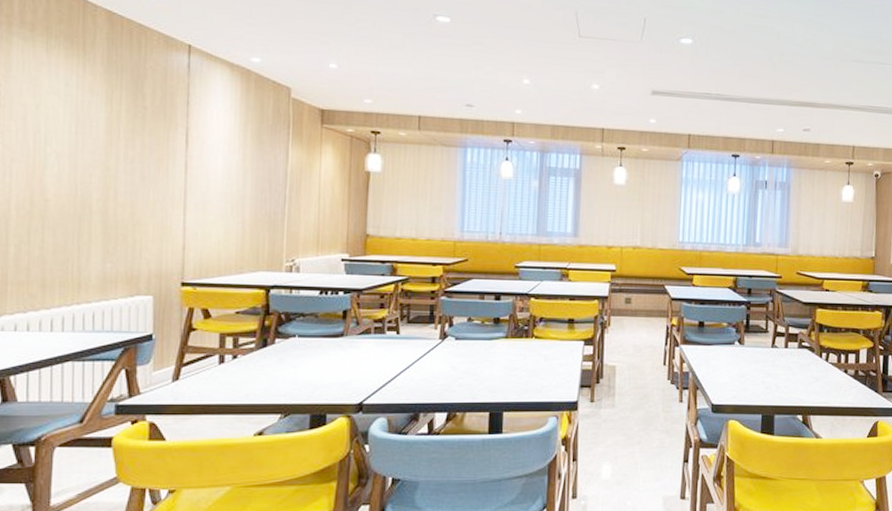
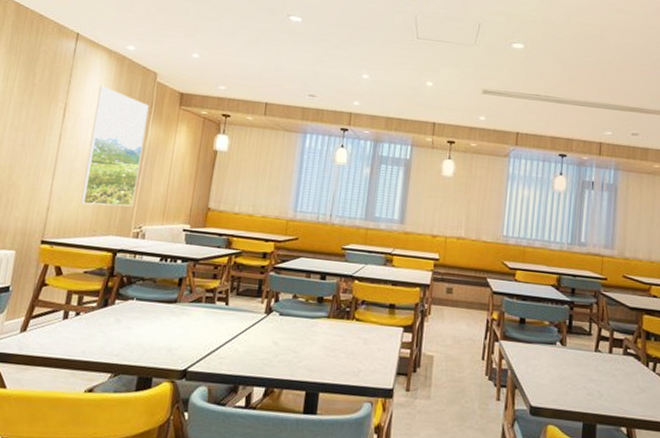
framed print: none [220,105,286,240] -> present [80,86,149,207]

